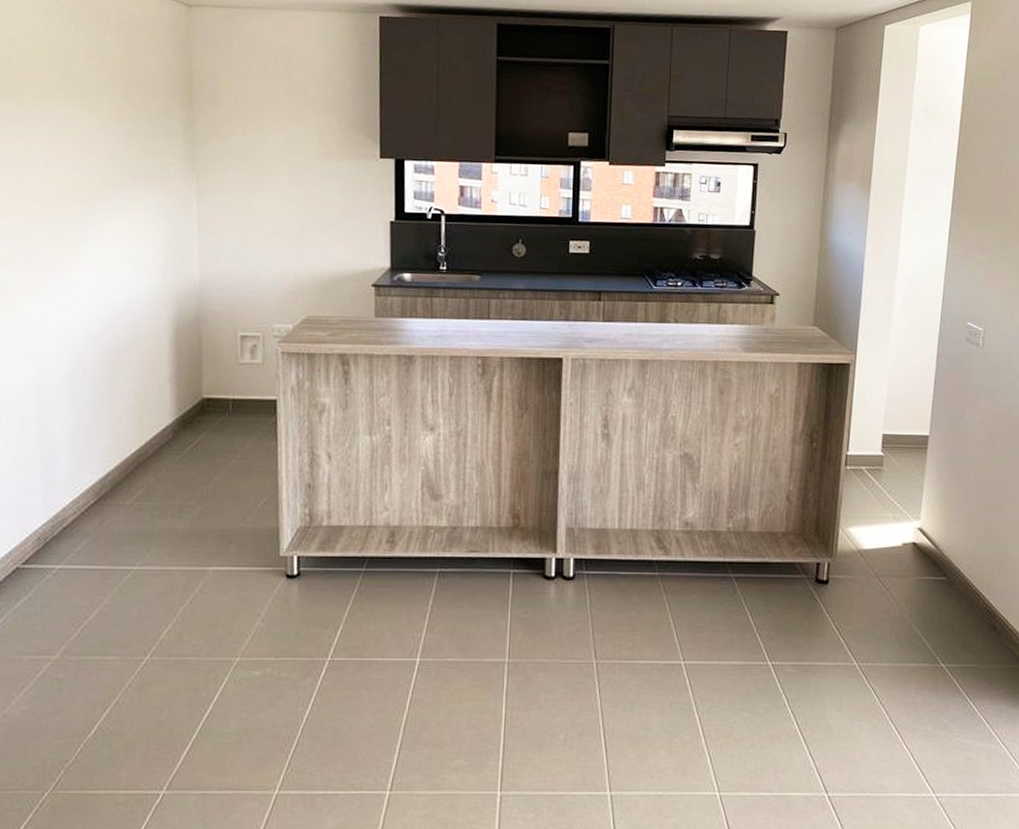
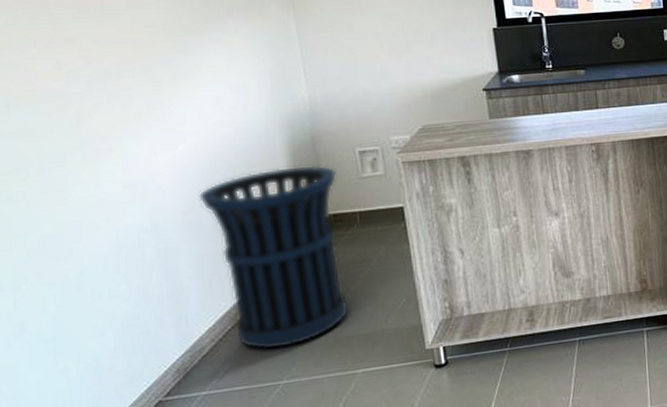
trash can: none [82,343,217,532] -> present [199,165,349,350]

